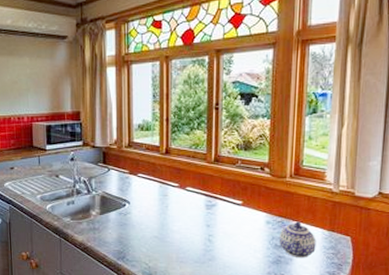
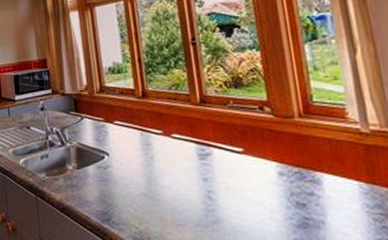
teapot: present [279,221,316,257] -> none [299,172,355,219]

